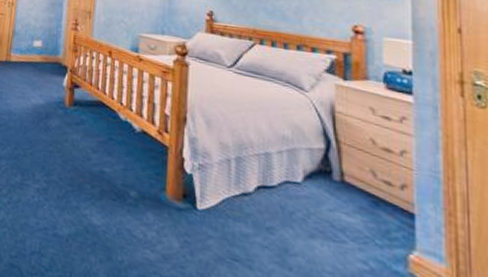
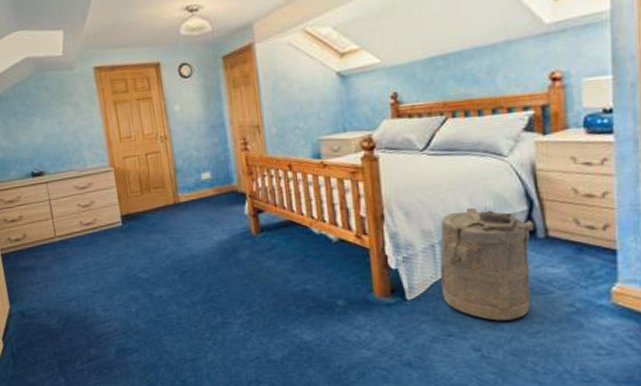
laundry hamper: none [232,131,330,262] -> present [440,207,534,321]

